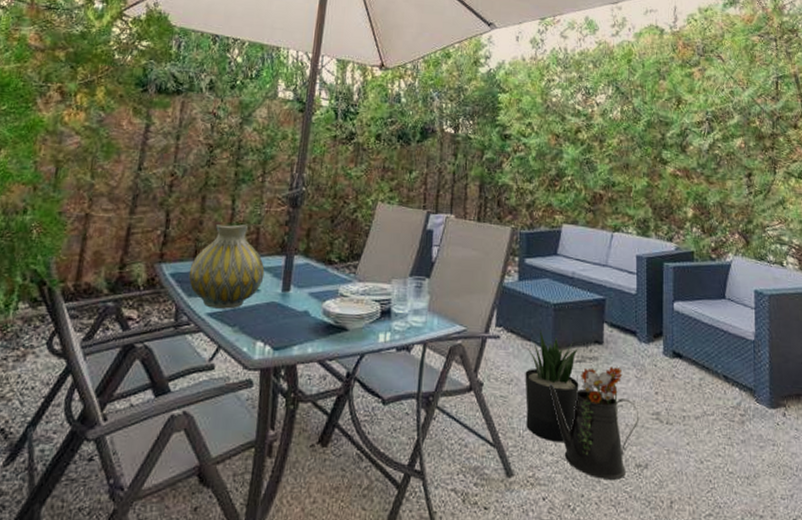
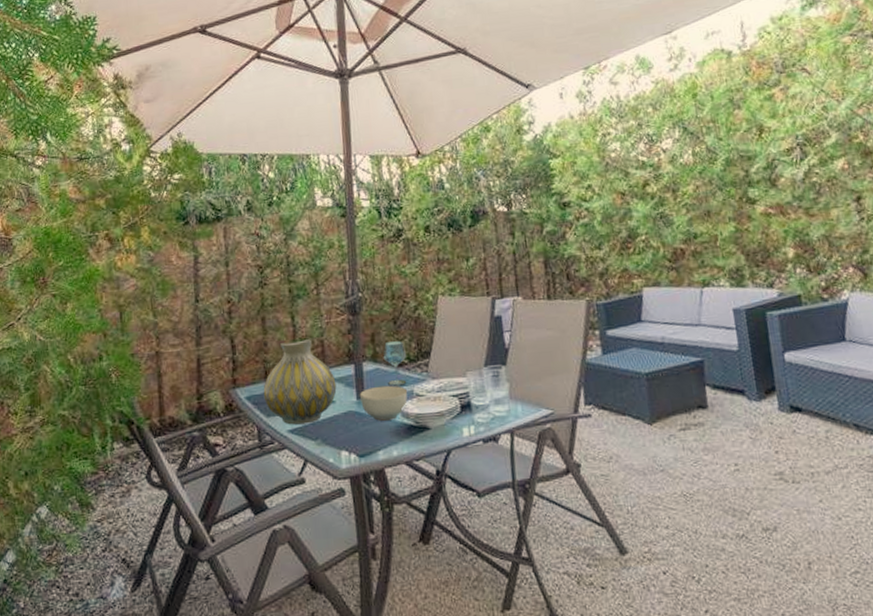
bowl: none [285,281,333,317] -> present [359,385,408,421]
wine glass: none [315,238,338,284] -> present [383,340,407,386]
planter: present [525,330,579,442] -> none [622,402,687,515]
watering can: present [549,367,640,480] -> none [653,430,761,547]

